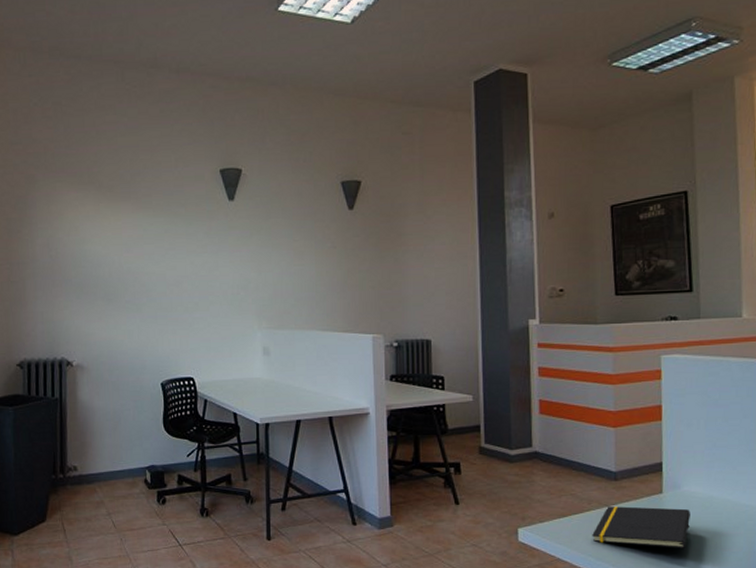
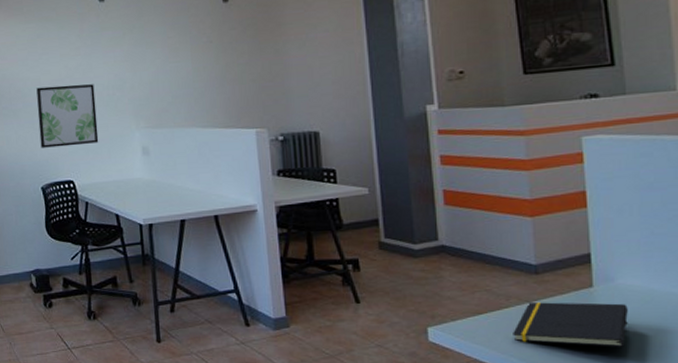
wall art: none [161,281,221,344] -> present [36,84,99,148]

